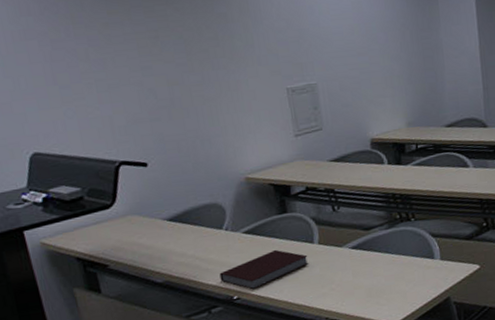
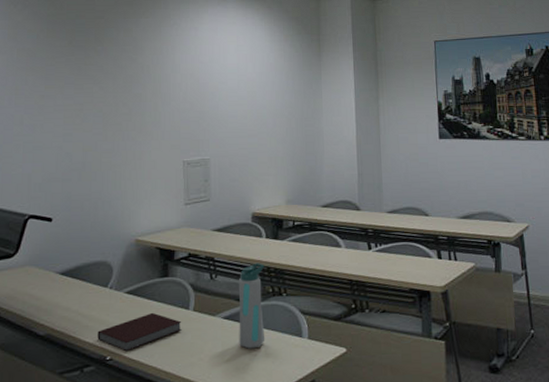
water bottle: none [362,190,397,275] -> present [238,263,265,349]

